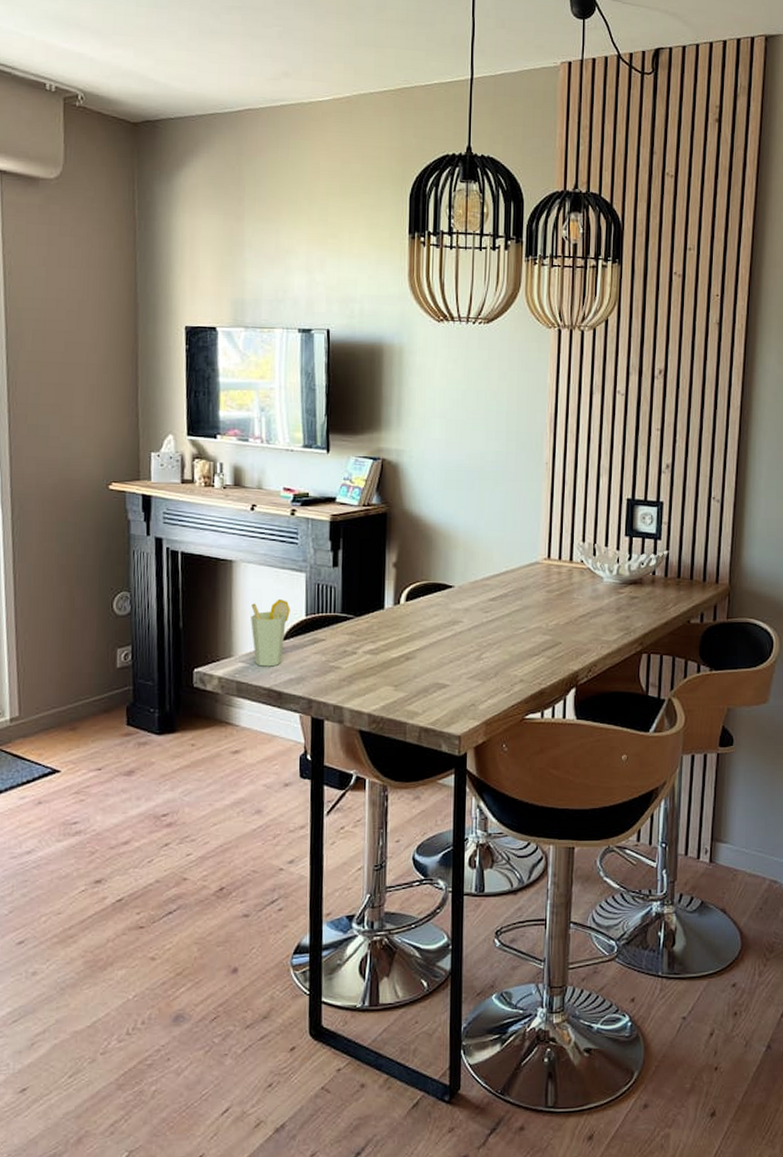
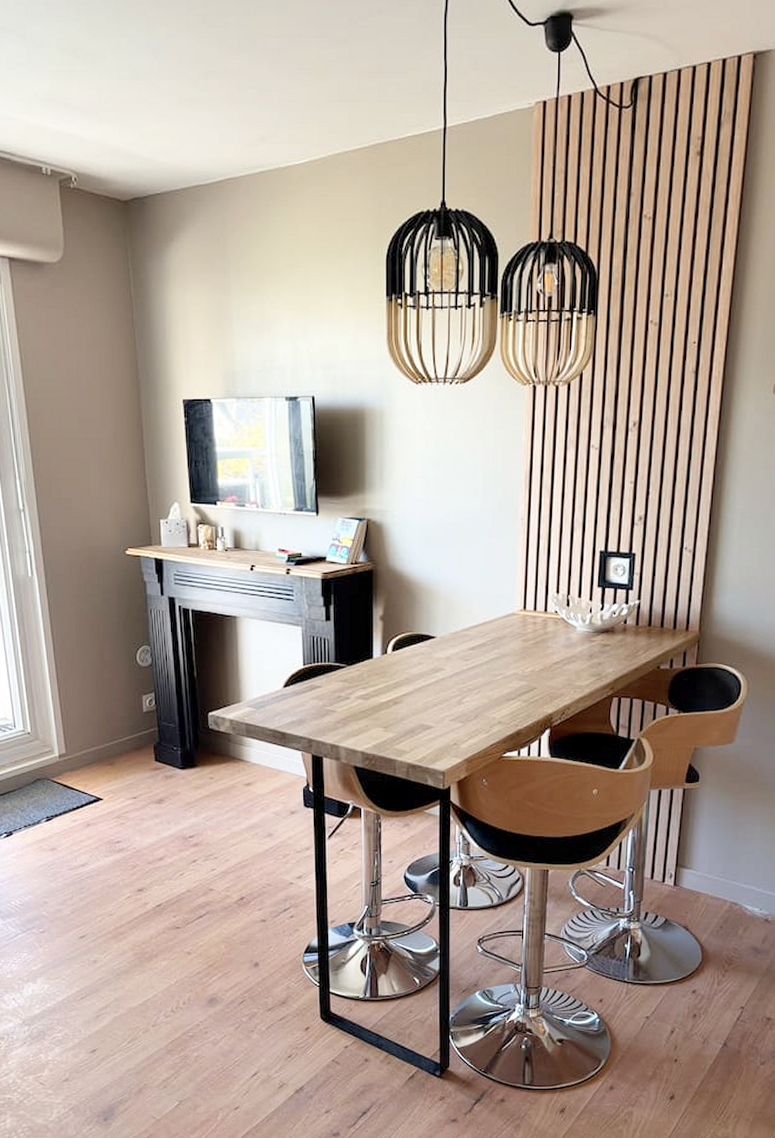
cup: present [251,600,290,667] -> none [255,651,289,711]

